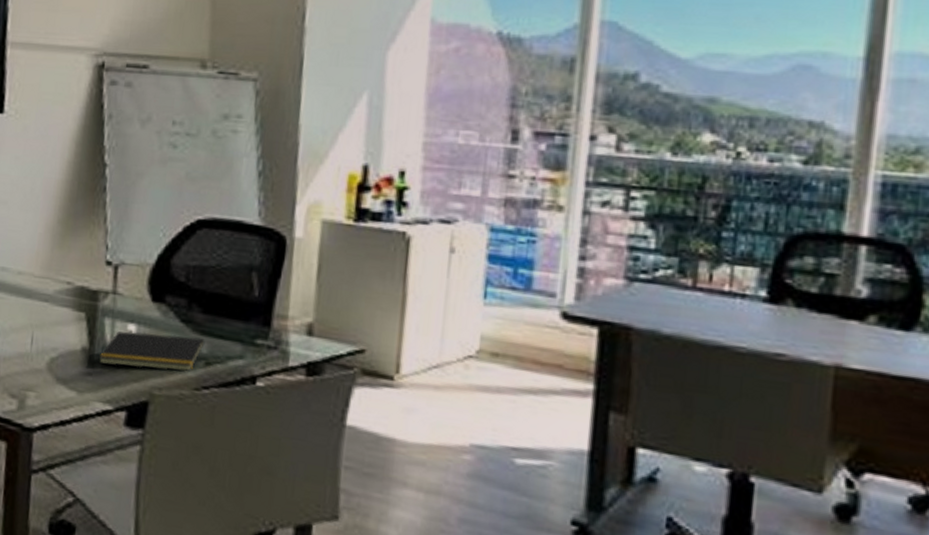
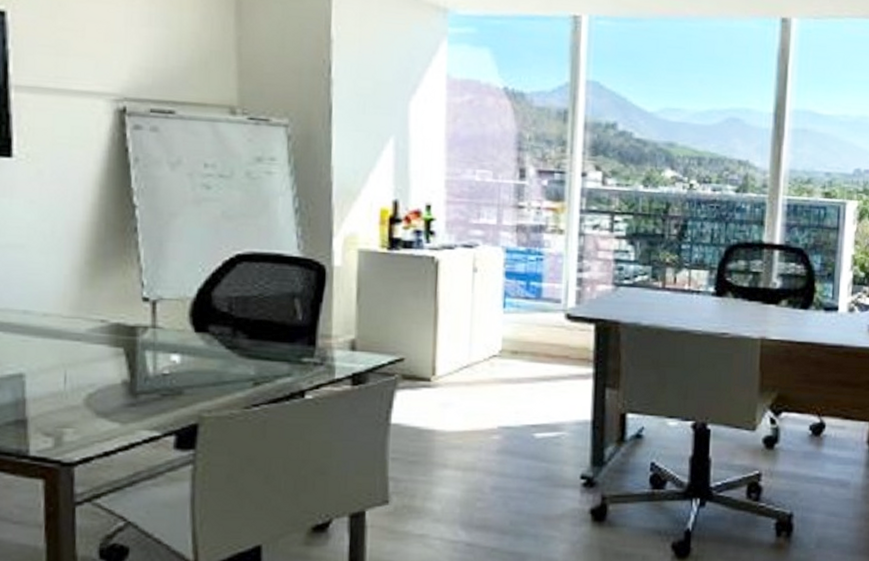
notepad: present [98,331,205,371] -> none [141,361,252,395]

